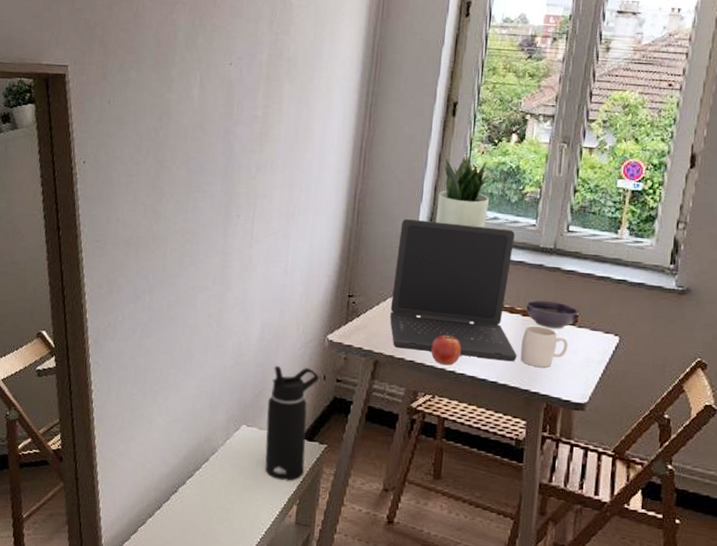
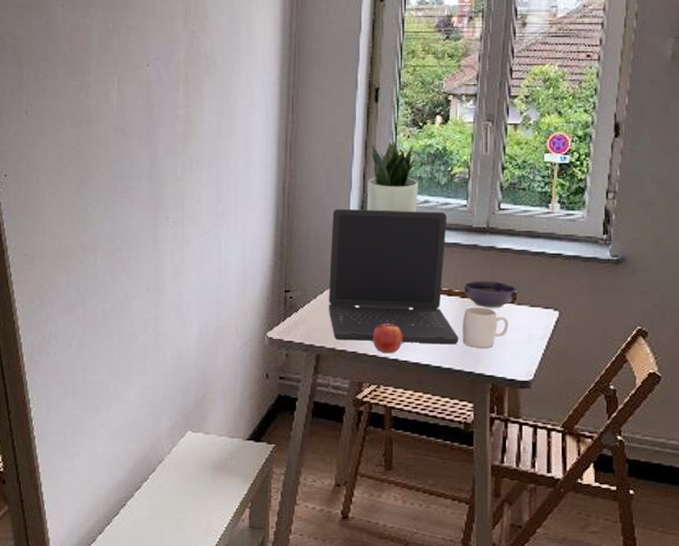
water bottle: present [265,365,320,481] -> none [211,367,262,485]

